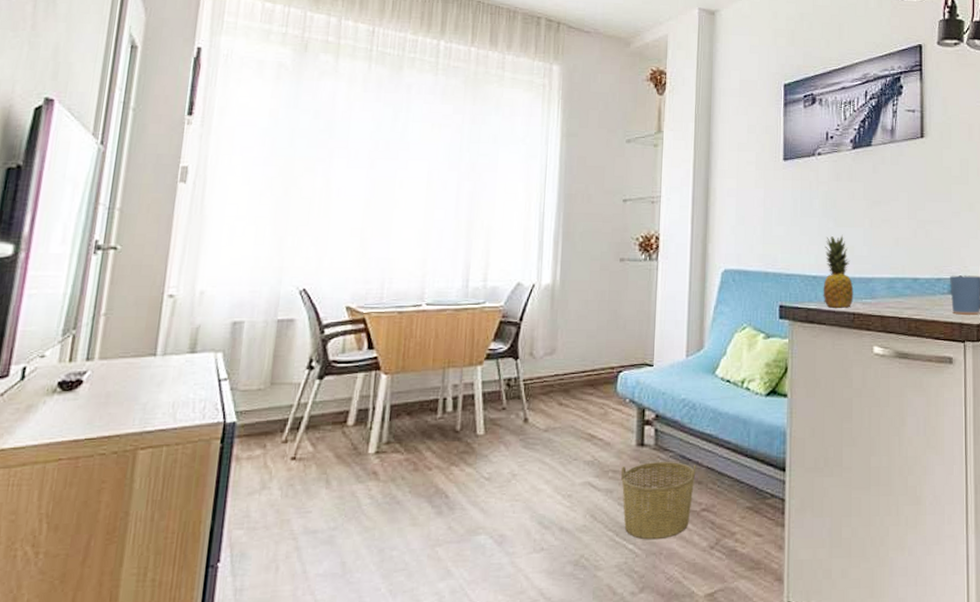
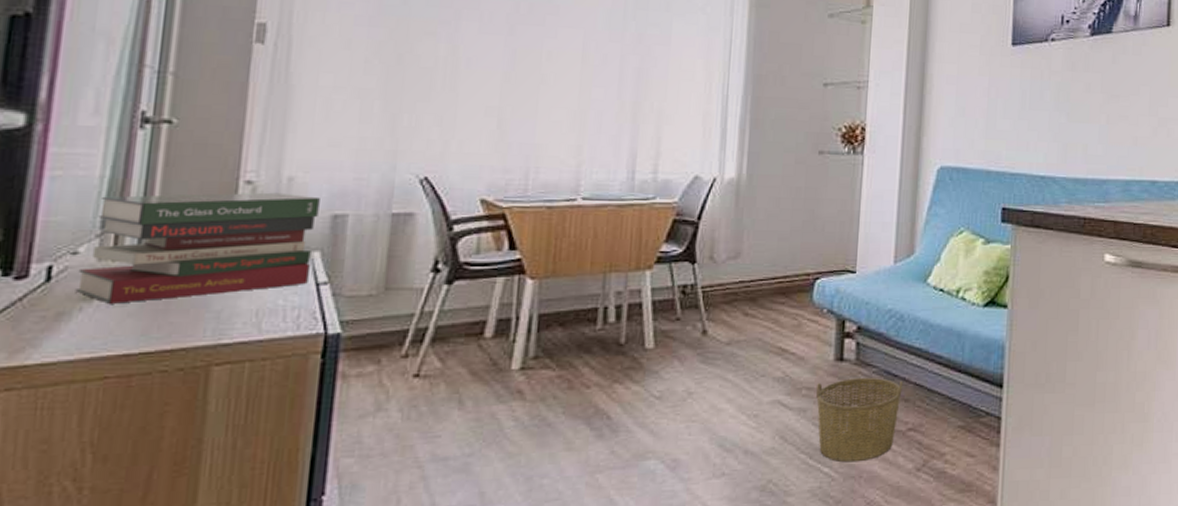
books: none [41,304,223,398] -> present [75,192,320,304]
fruit: present [823,234,854,309] -> none [1051,131,1086,213]

